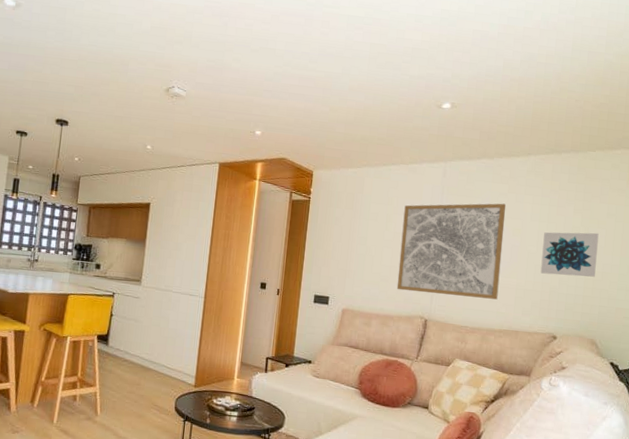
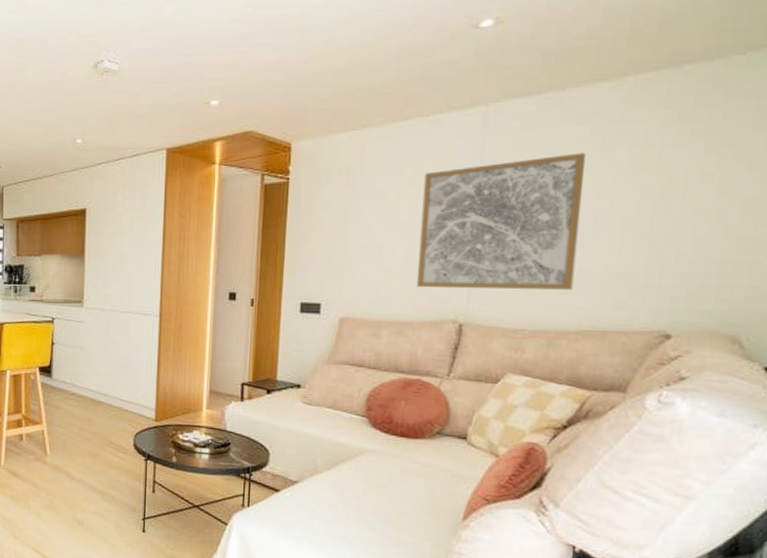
wall art: present [540,232,599,277] -> none [644,179,749,248]

